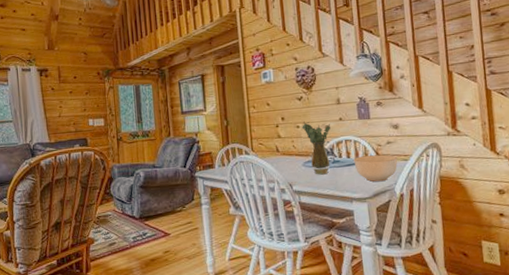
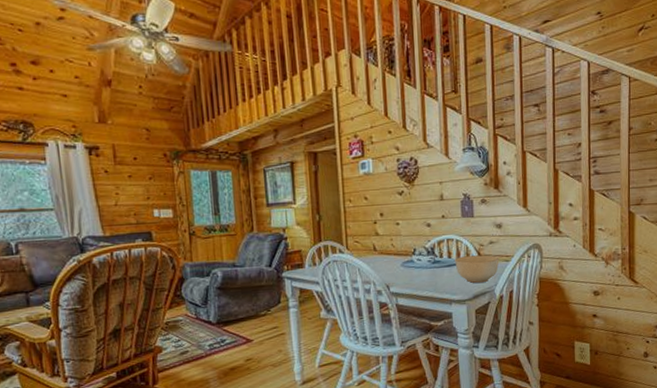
vase: present [302,121,331,175] -> none [402,218,433,276]

